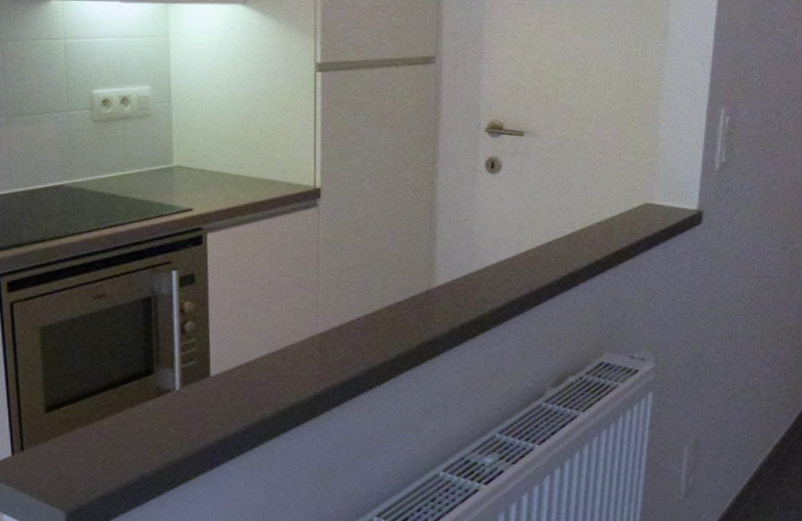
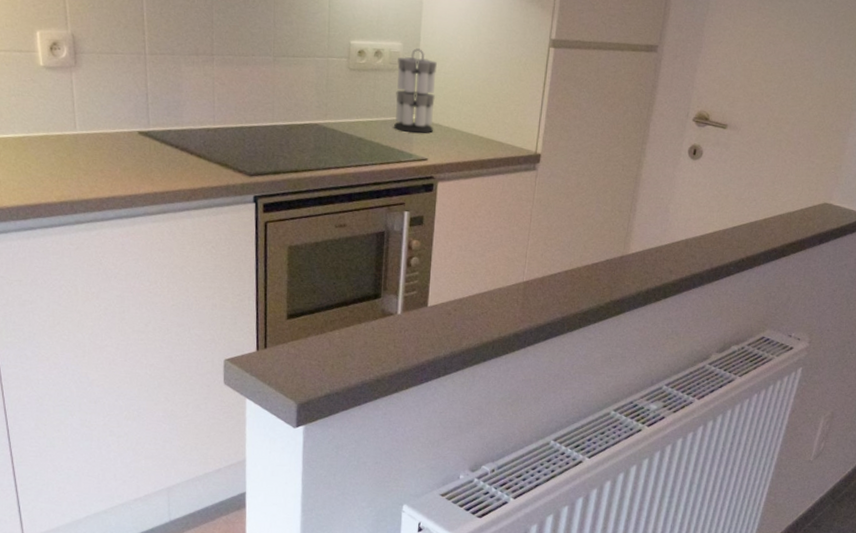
spice rack: none [148,90,195,183] -> present [394,48,437,133]

